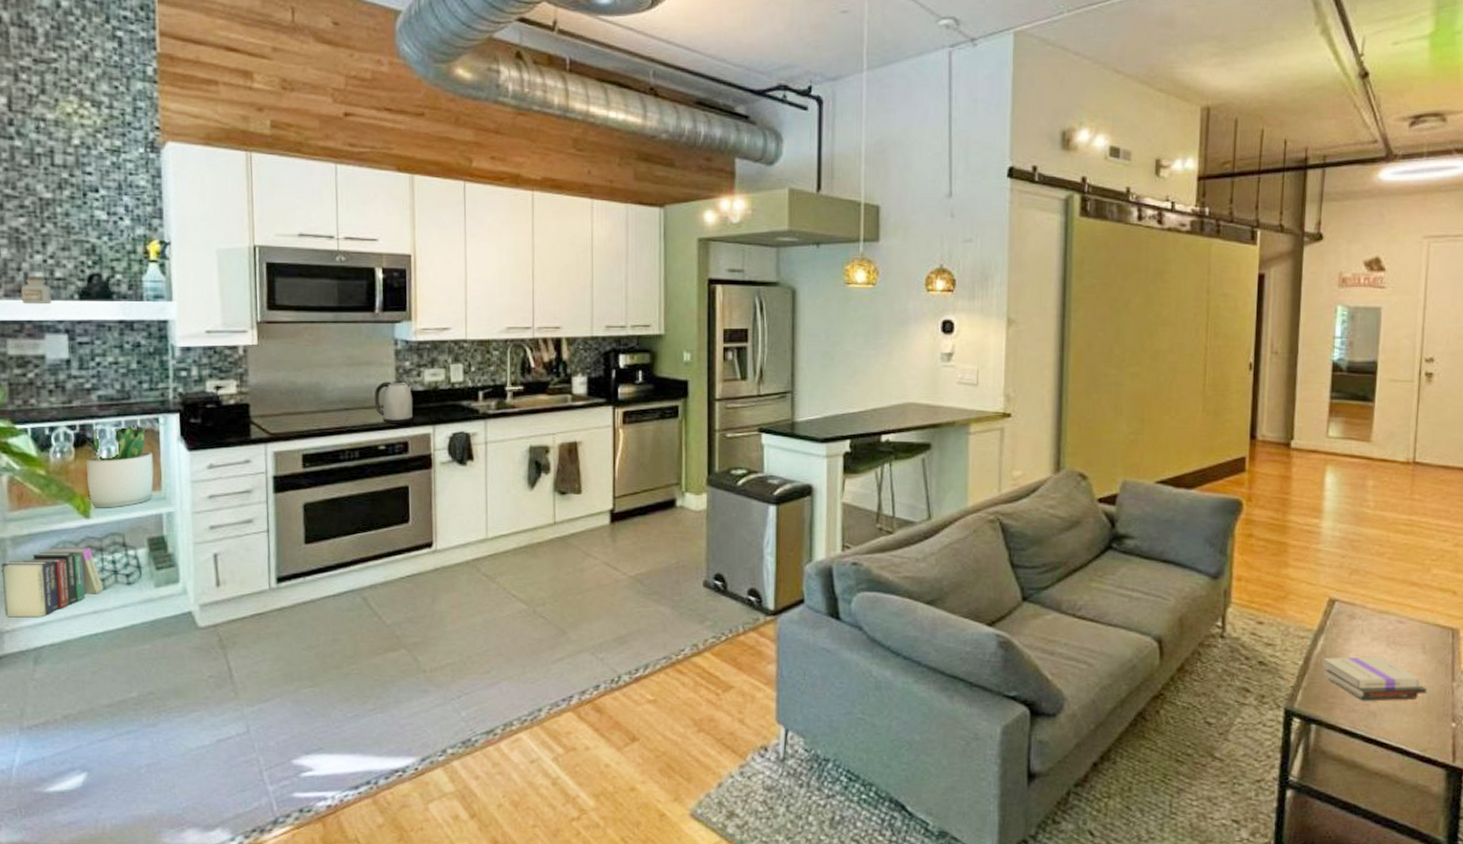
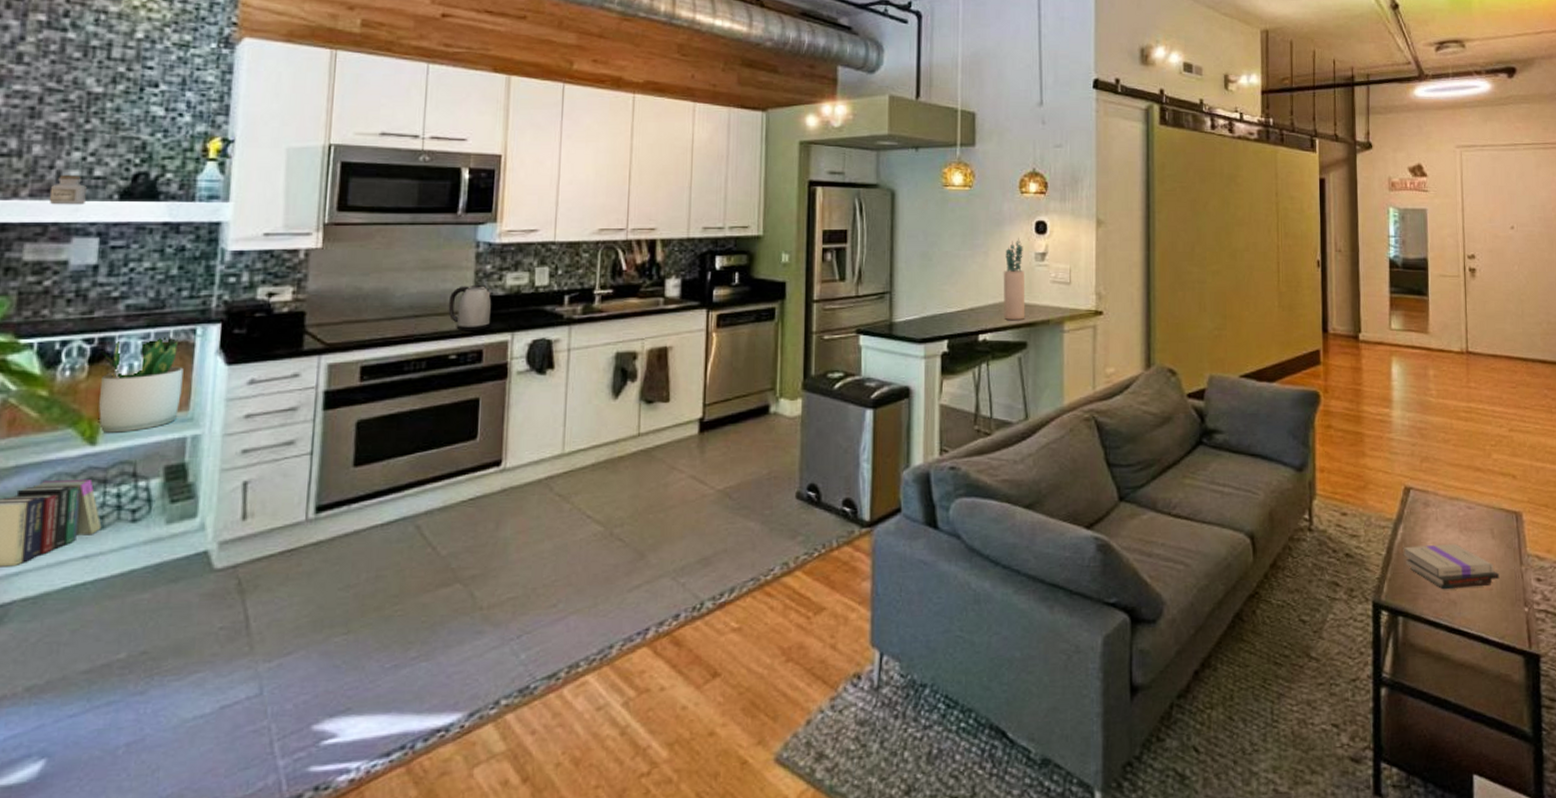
vase: none [907,337,930,422] -> present [1003,237,1026,321]

